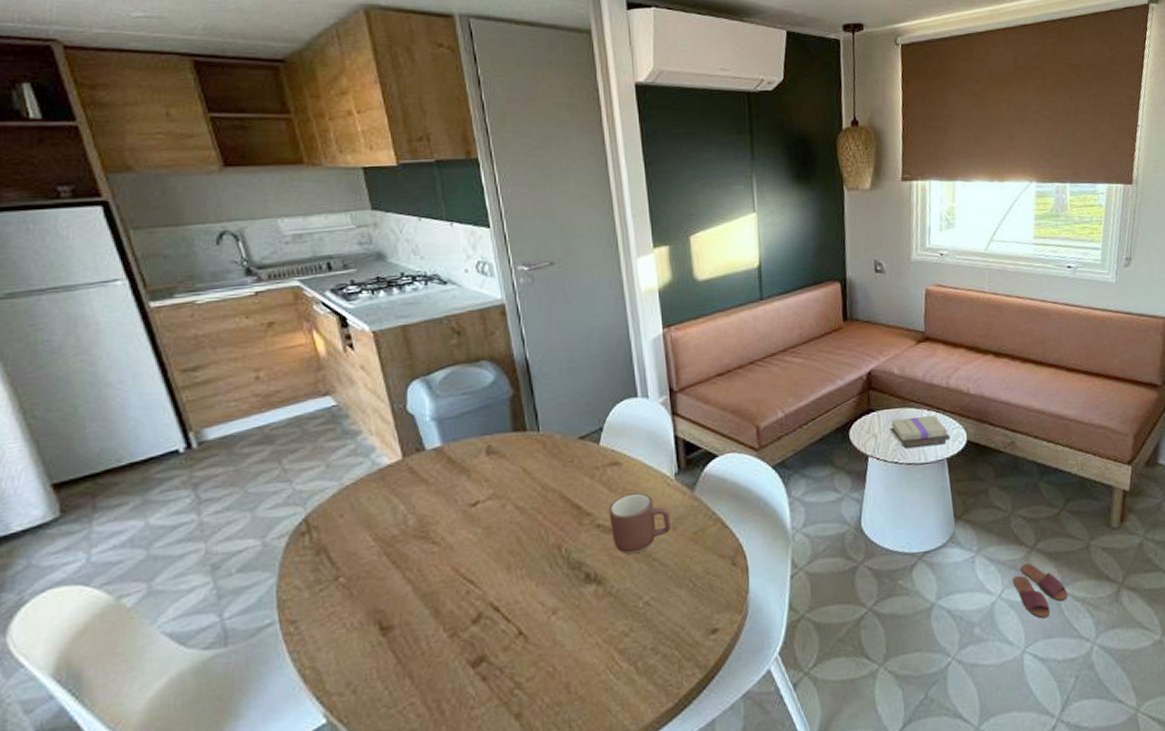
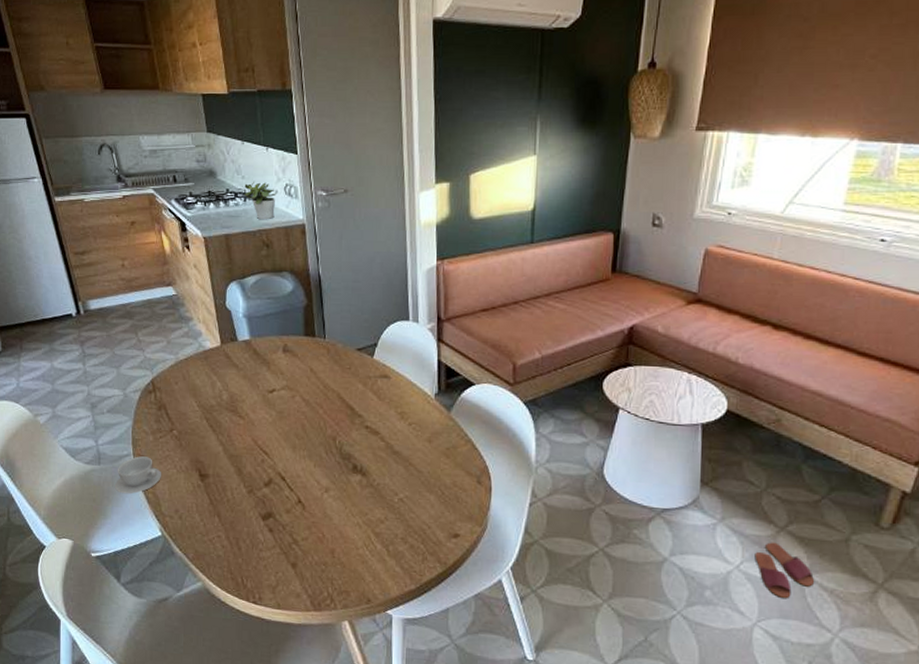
teacup: none [250,620,325,680] -> present [114,456,162,495]
potted plant: none [424,261,466,305] -> present [244,181,276,220]
mug: present [608,492,671,555] -> none [376,404,427,457]
books: present [889,416,951,449] -> none [645,376,709,410]

